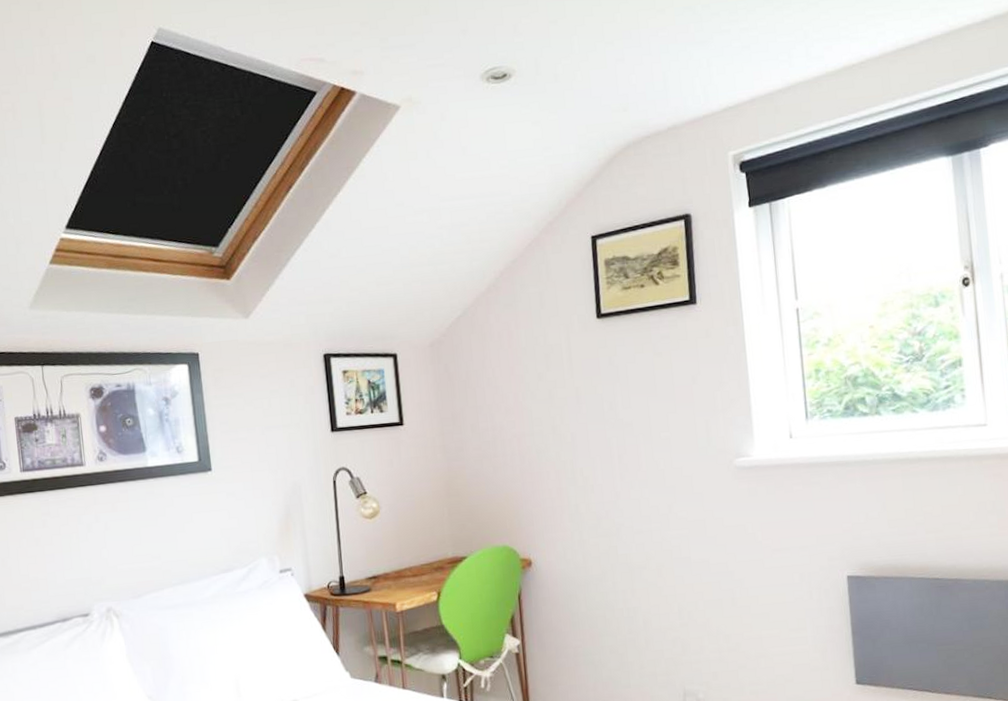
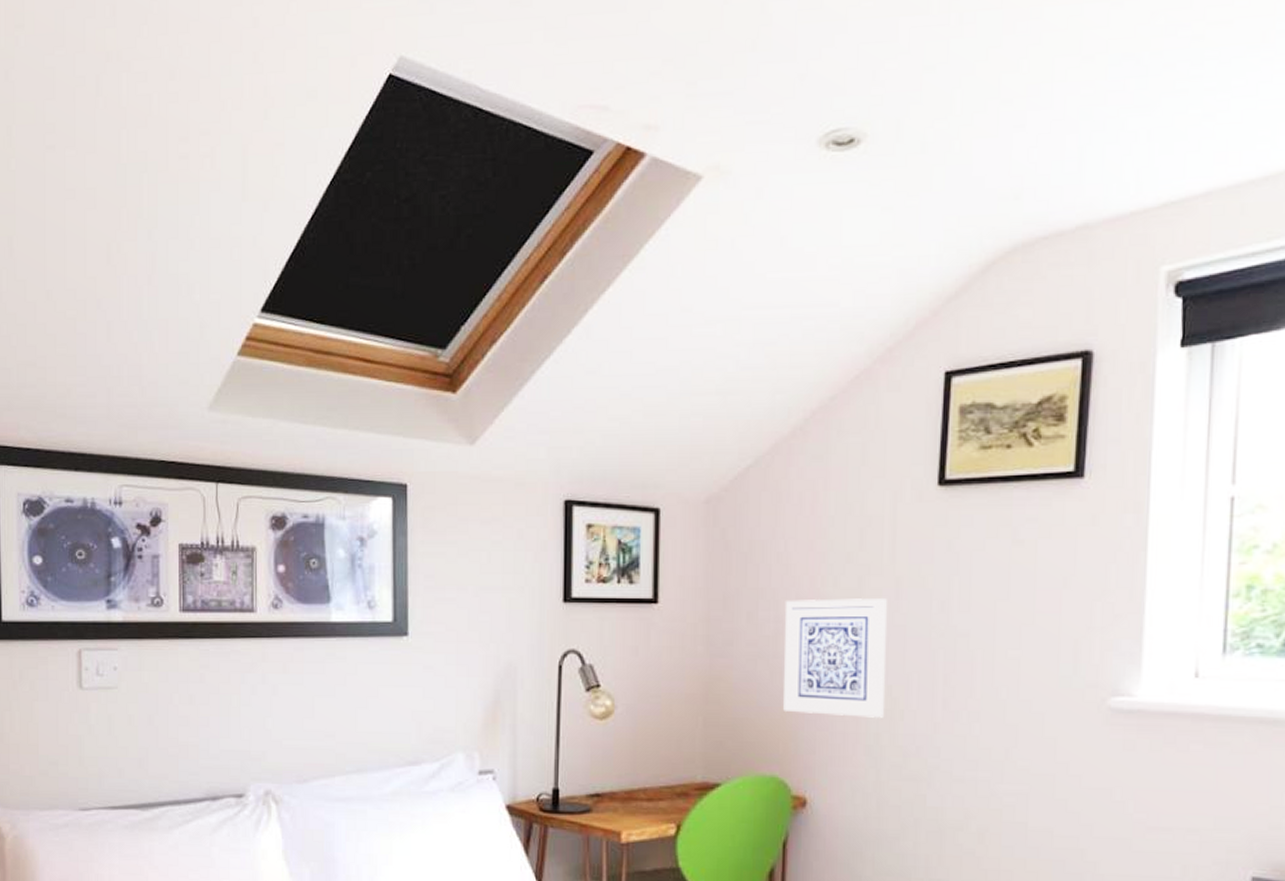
wall art: none [497,404,579,496] -> present [783,598,887,718]

